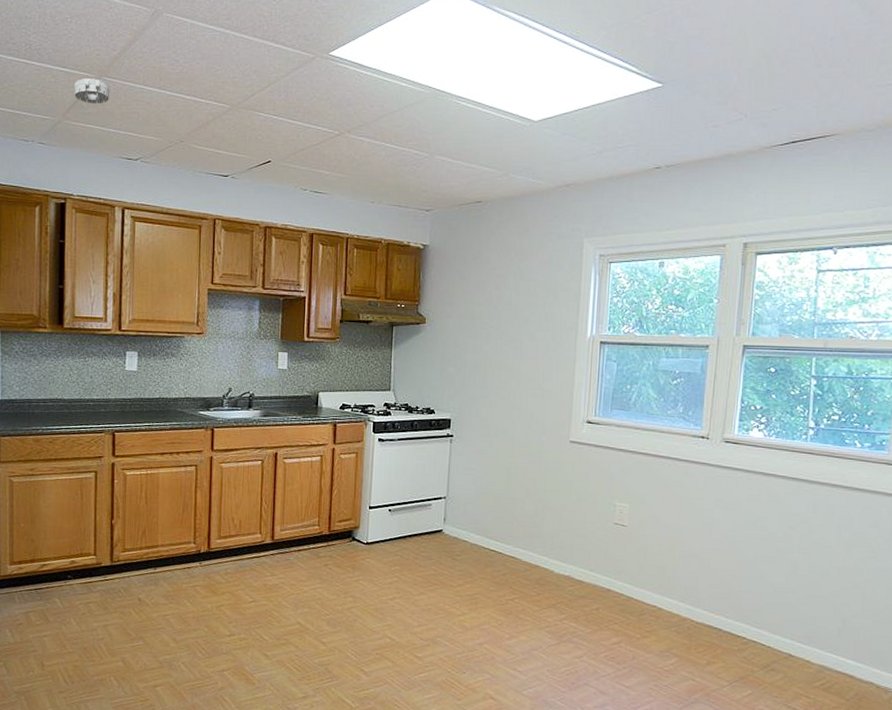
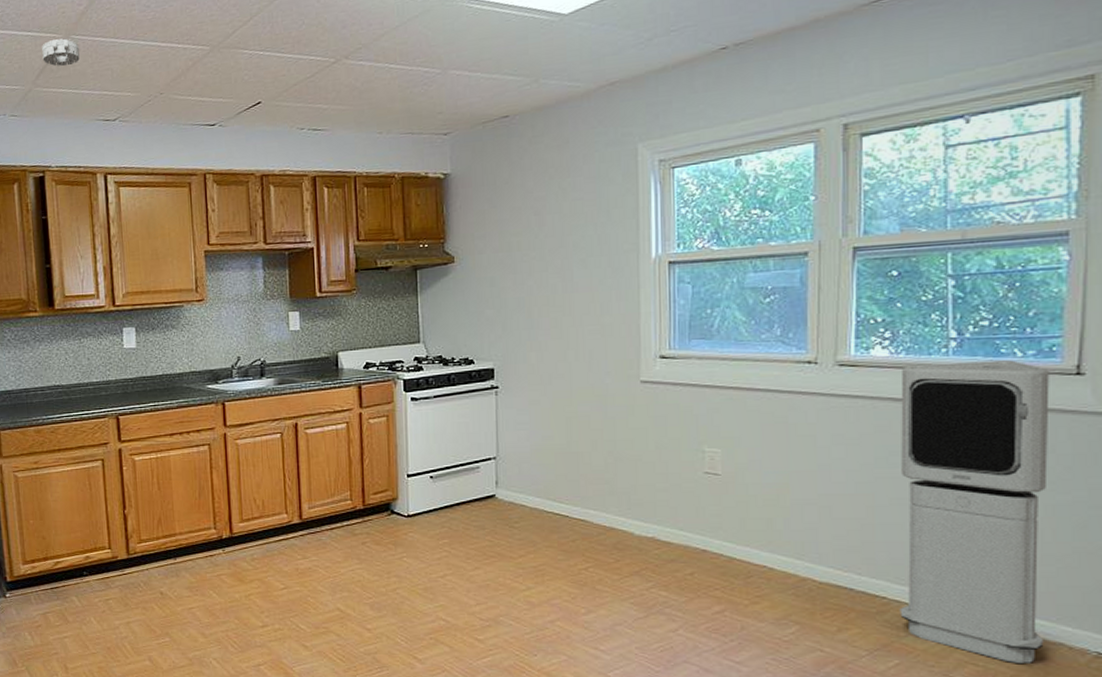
air purifier: none [755,447,879,698] -> present [899,360,1050,663]

